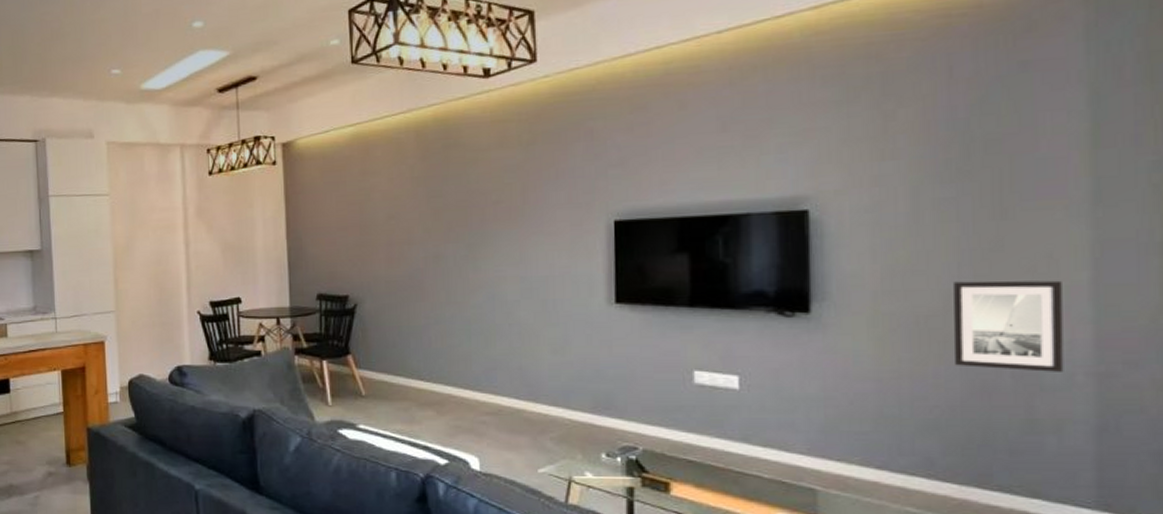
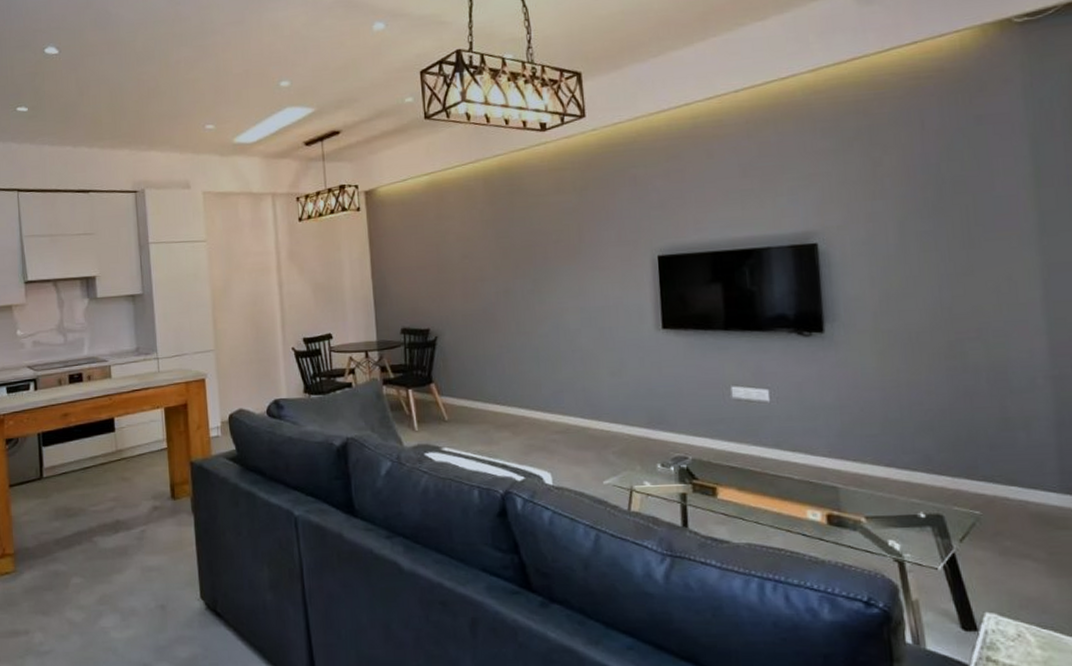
wall art: present [953,280,1064,372] -> none [937,298,1027,377]

